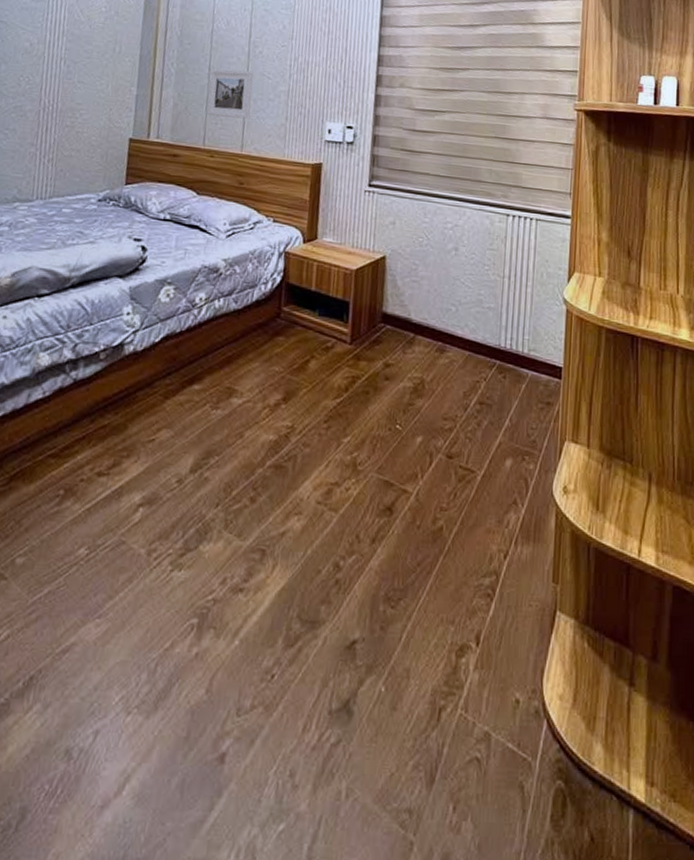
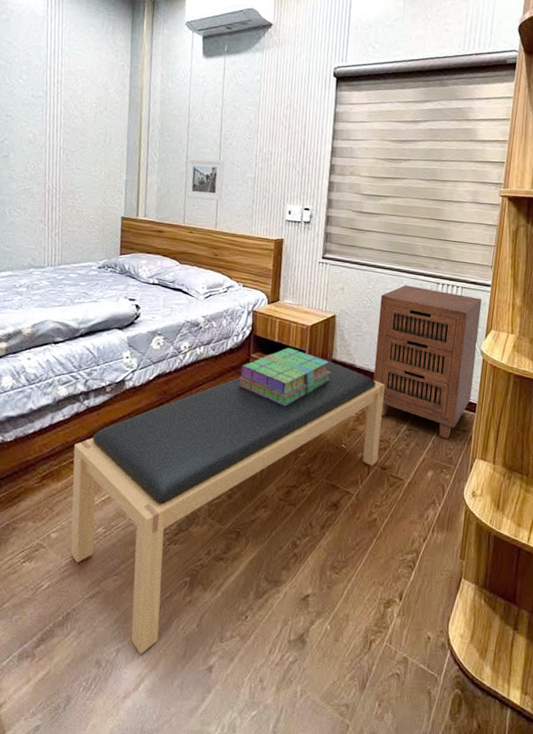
bench: none [40,307,448,737] -> present [70,355,385,654]
stack of books: none [264,298,382,375] -> present [237,348,332,406]
cabinet: none [433,217,561,415] -> present [373,285,482,439]

